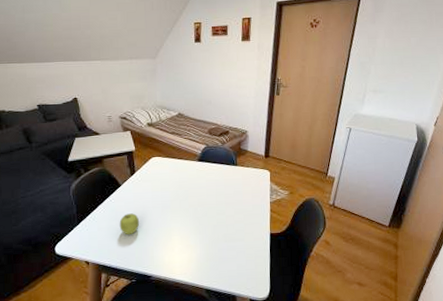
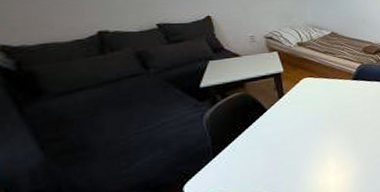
fruit: present [119,213,140,235] -> none [265,138,290,163]

